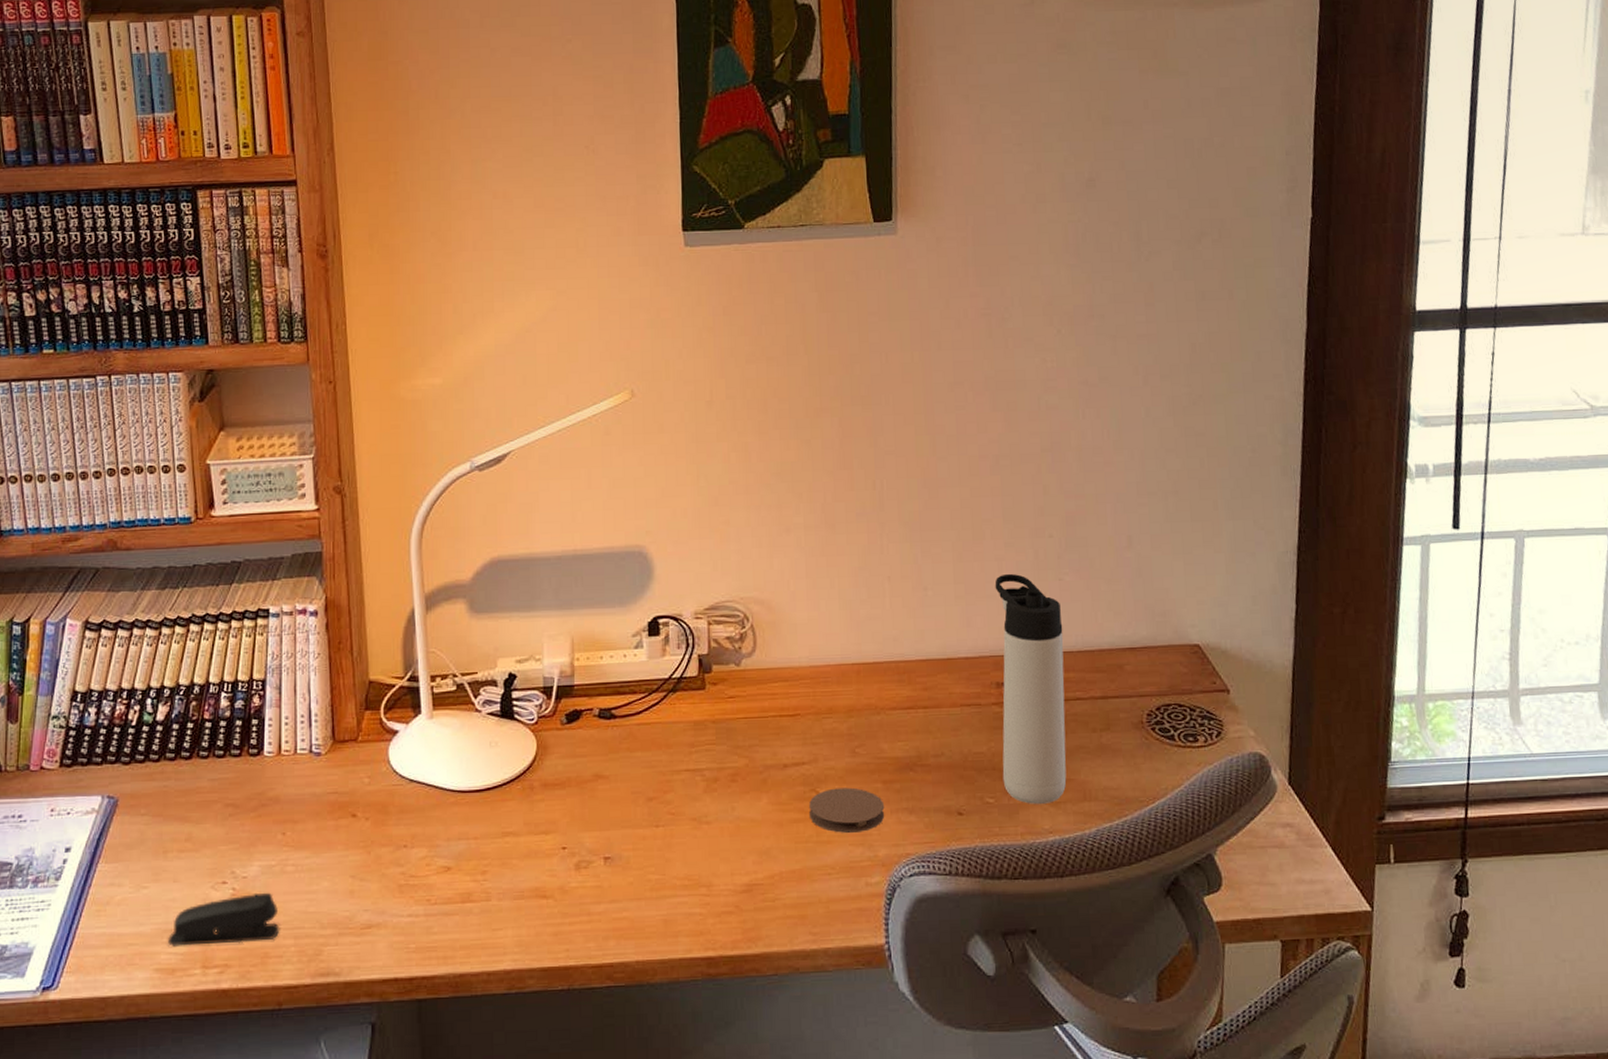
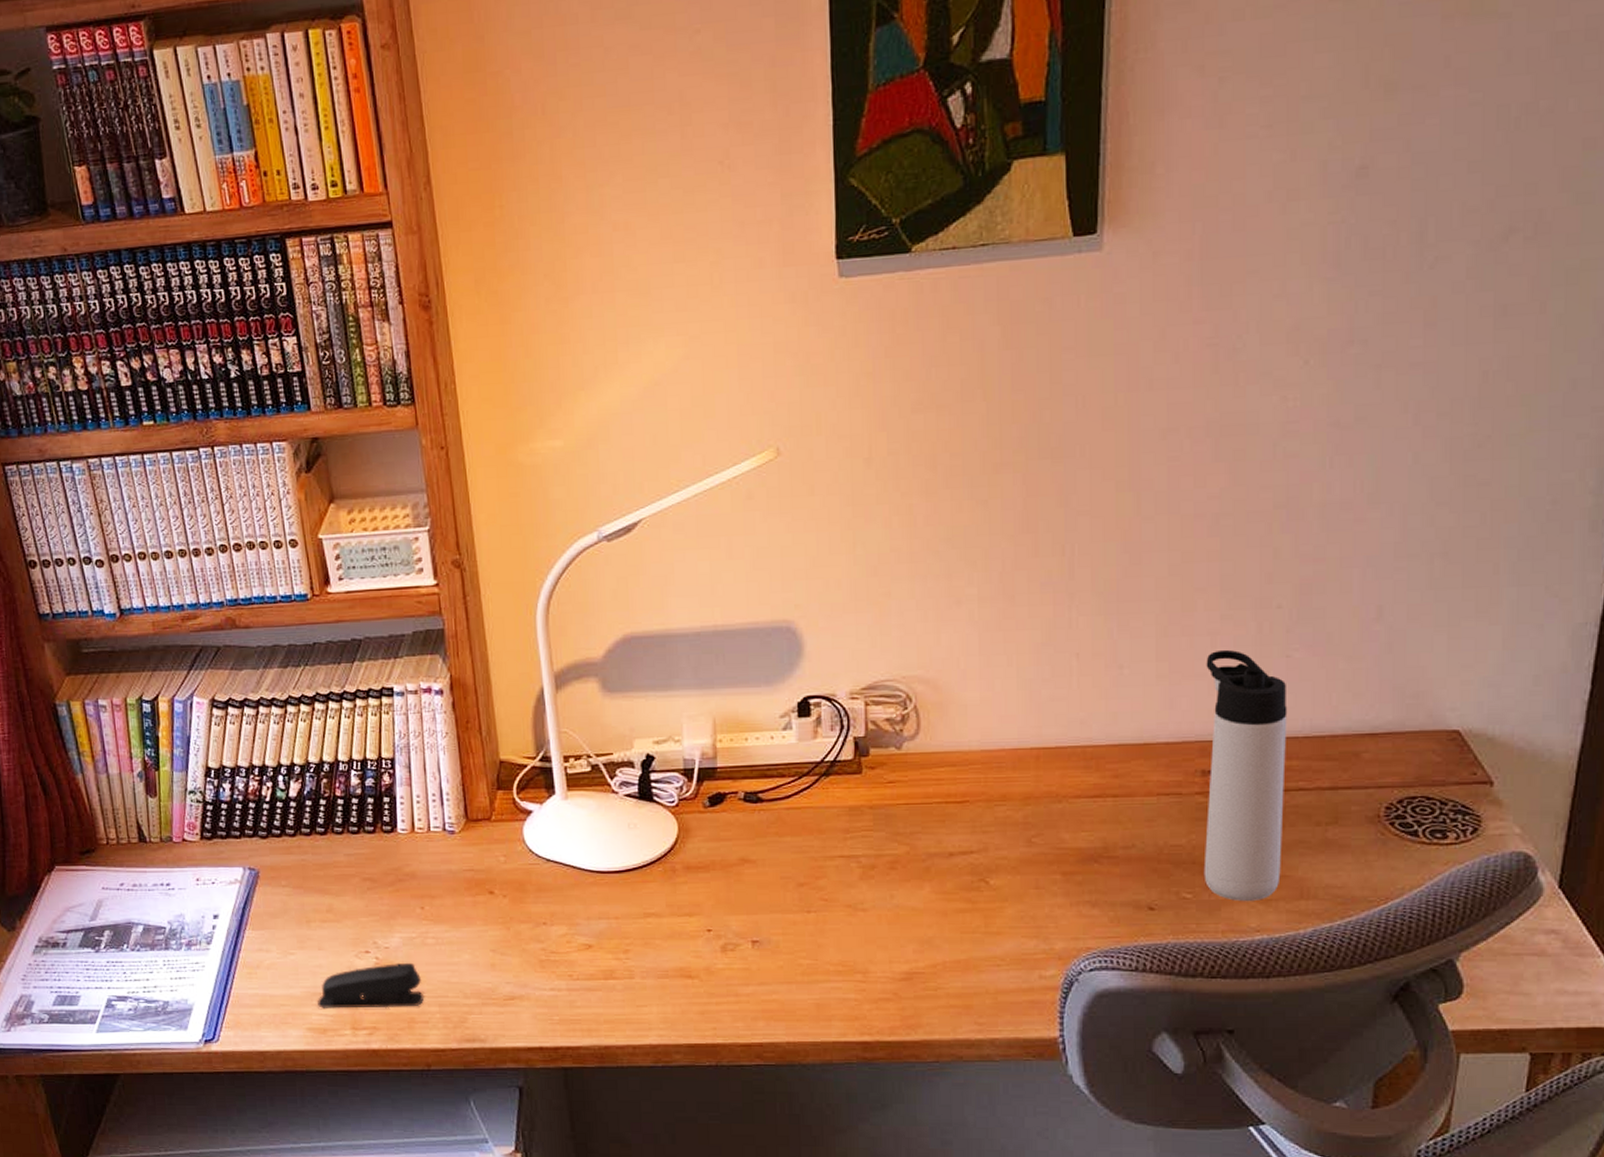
coaster: present [809,787,885,834] -> none [977,878,1064,926]

